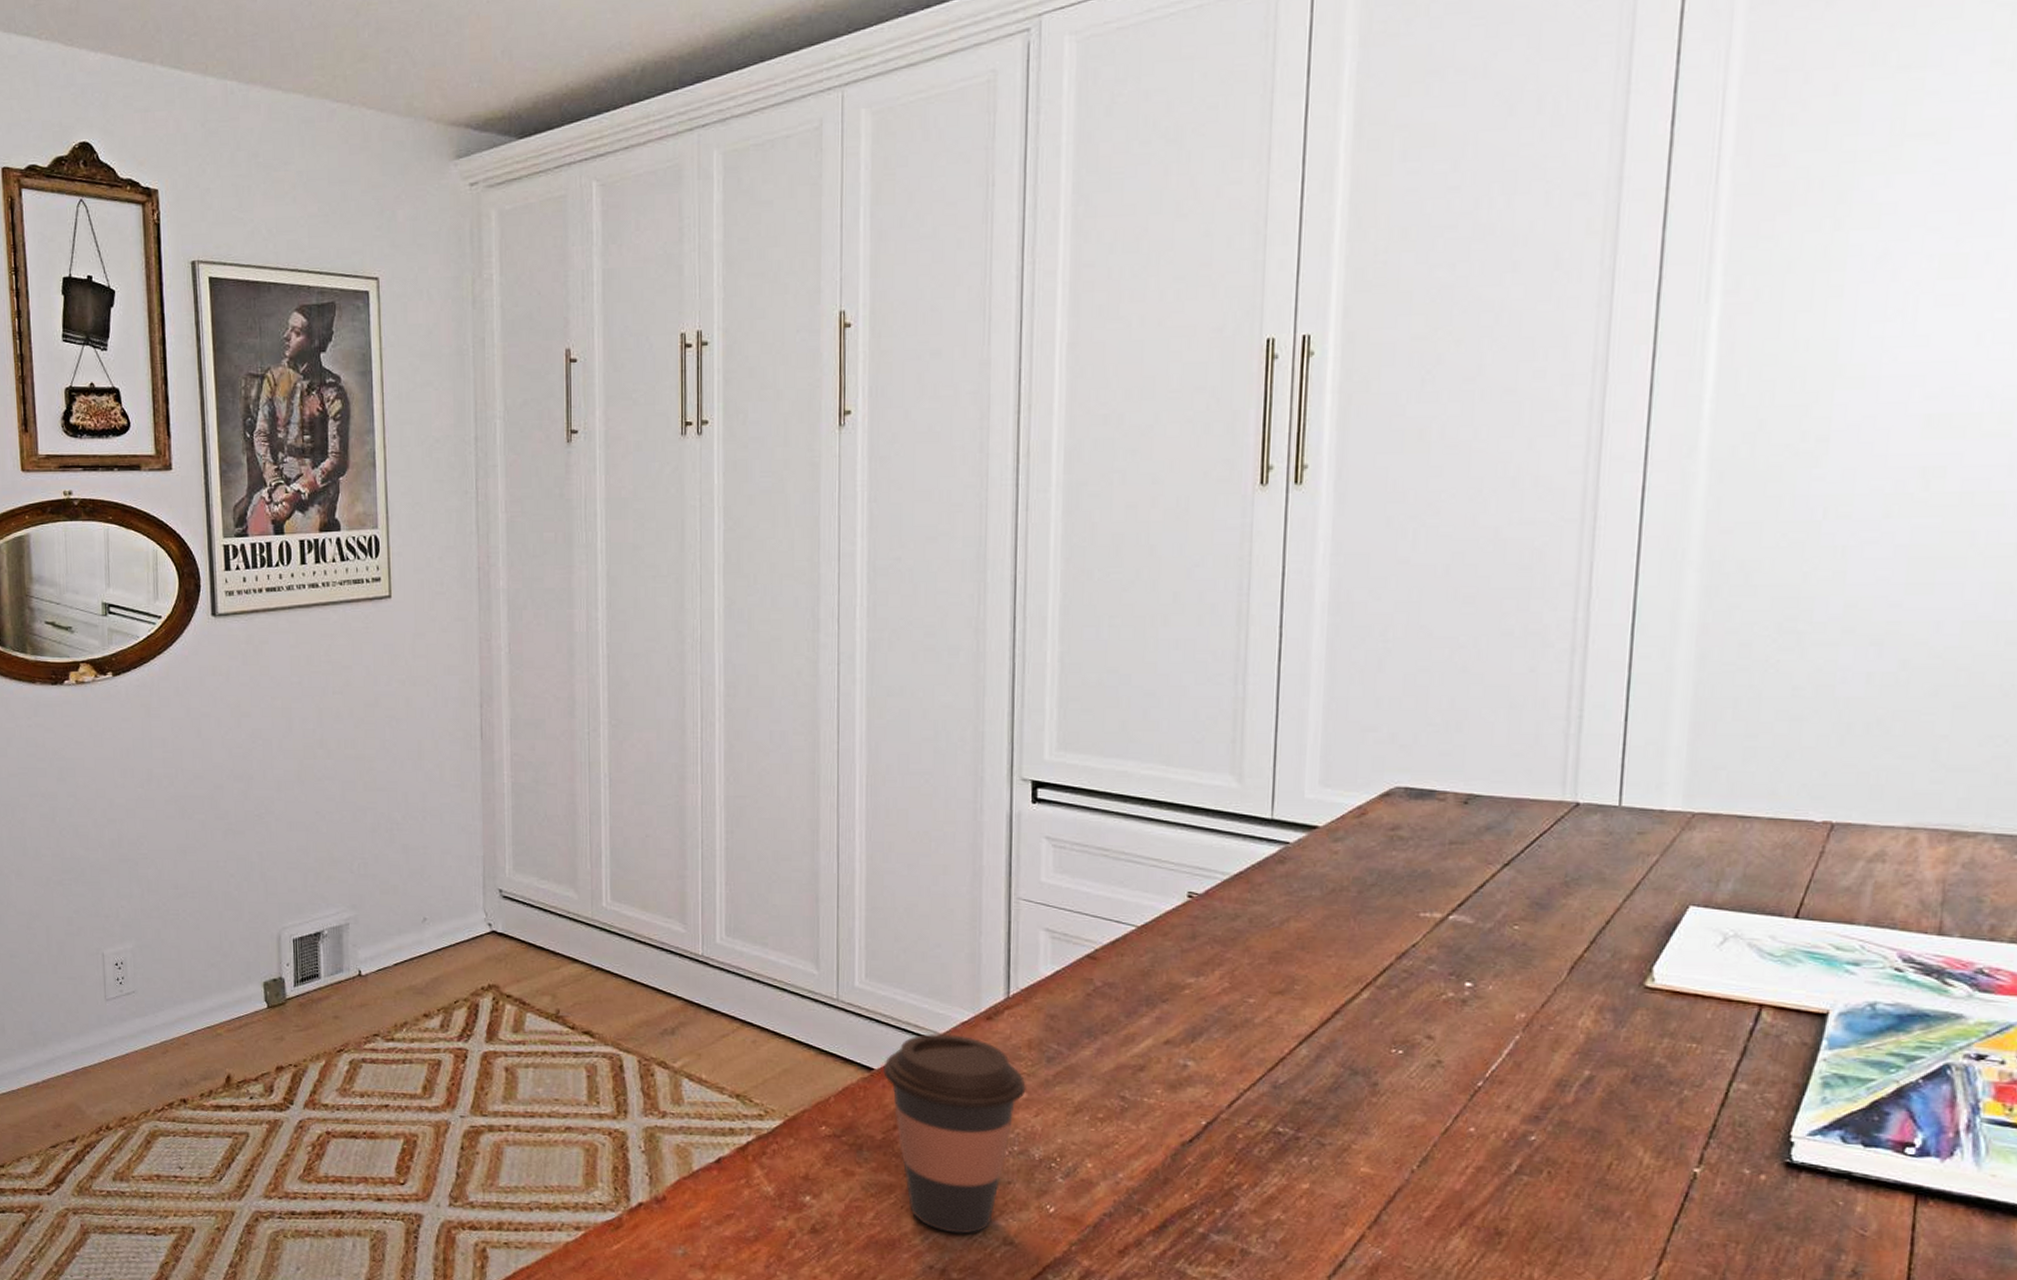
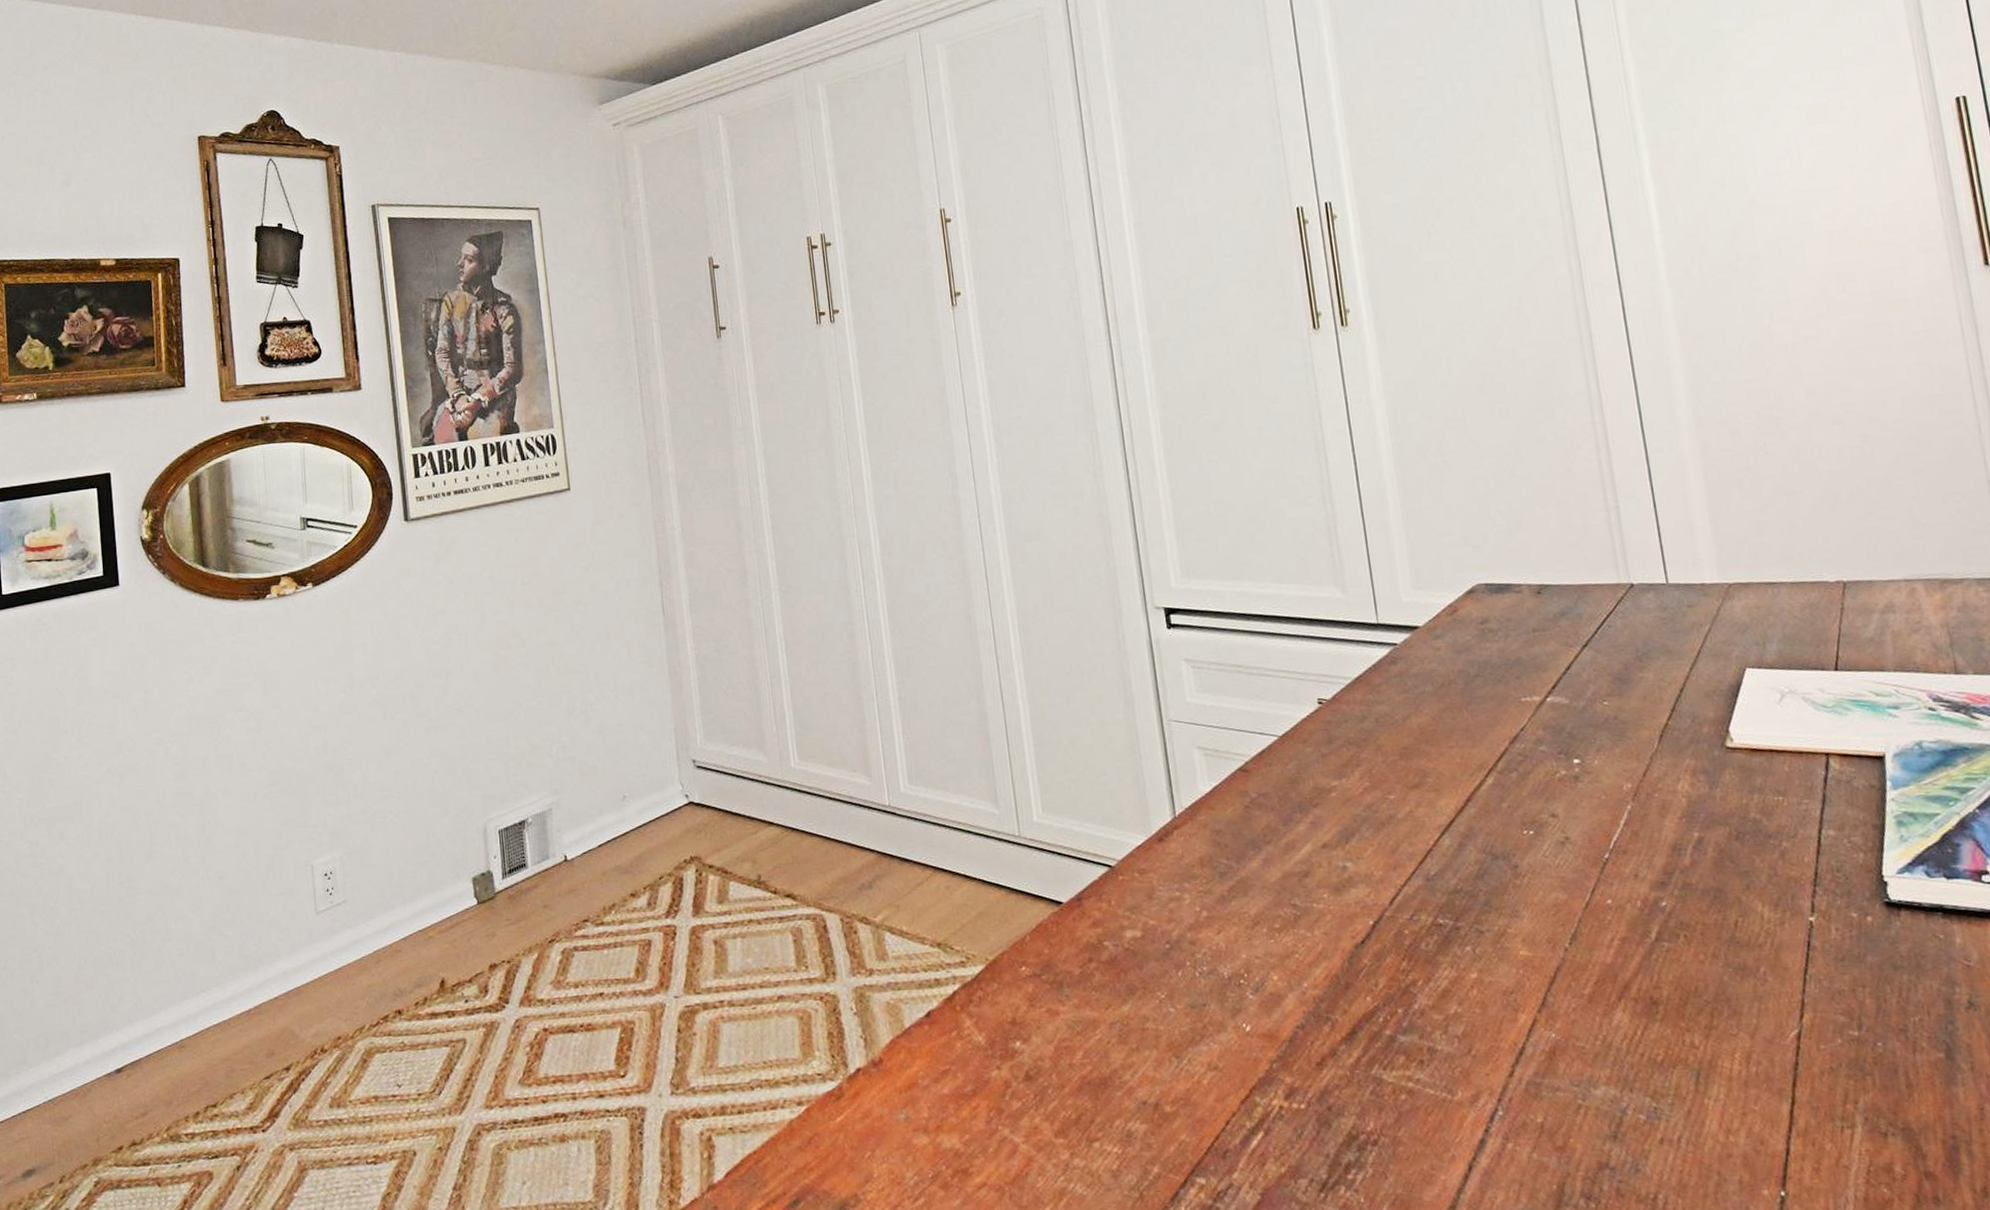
coffee cup: present [882,1033,1026,1234] -> none [1070,859,1205,1064]

